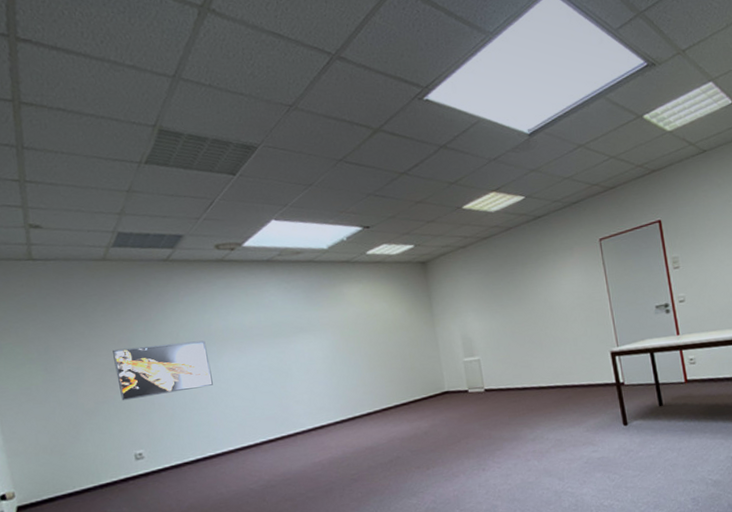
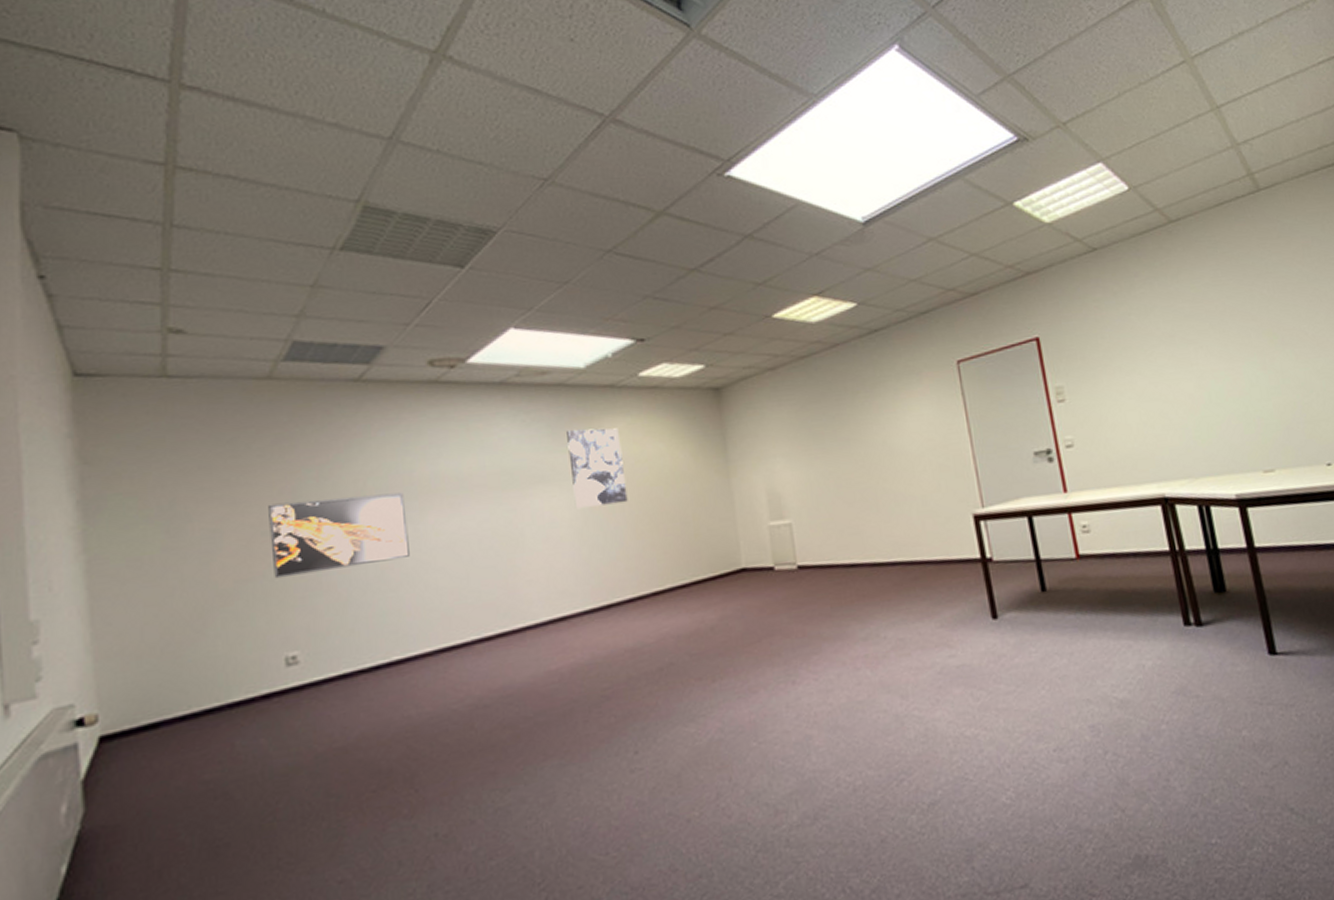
wall art: none [317,292,363,350] -> present [567,428,628,508]

